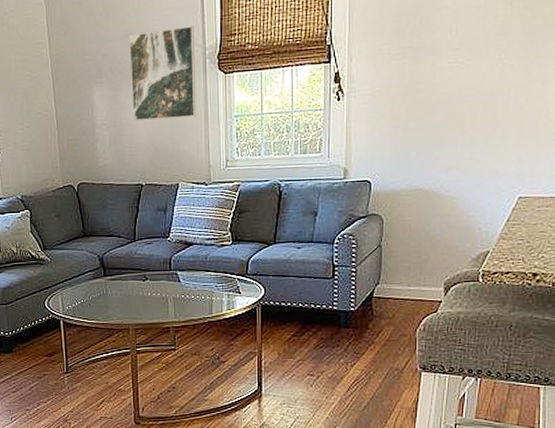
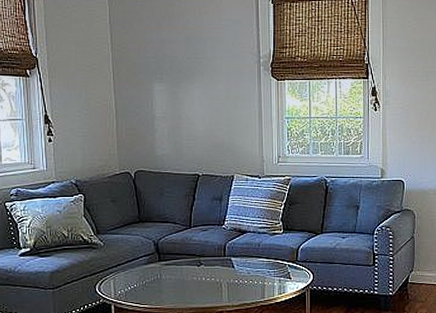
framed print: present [129,26,197,121] -> none [189,37,252,116]

